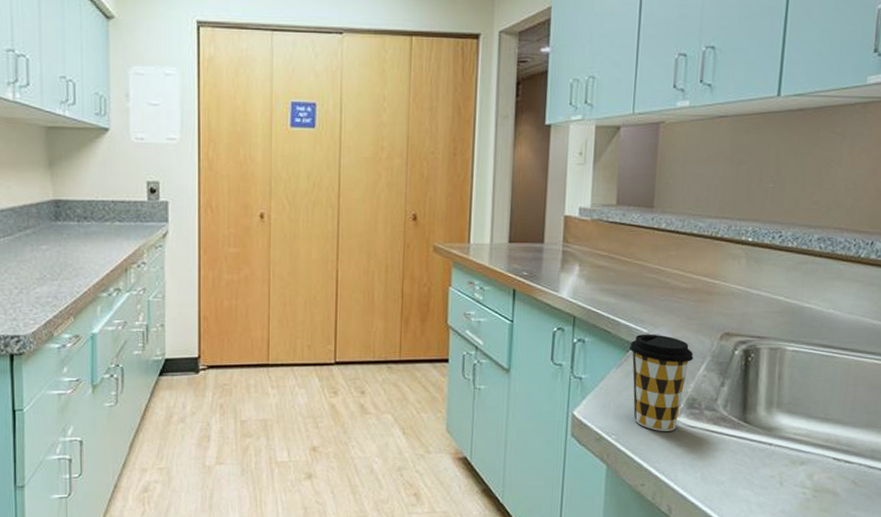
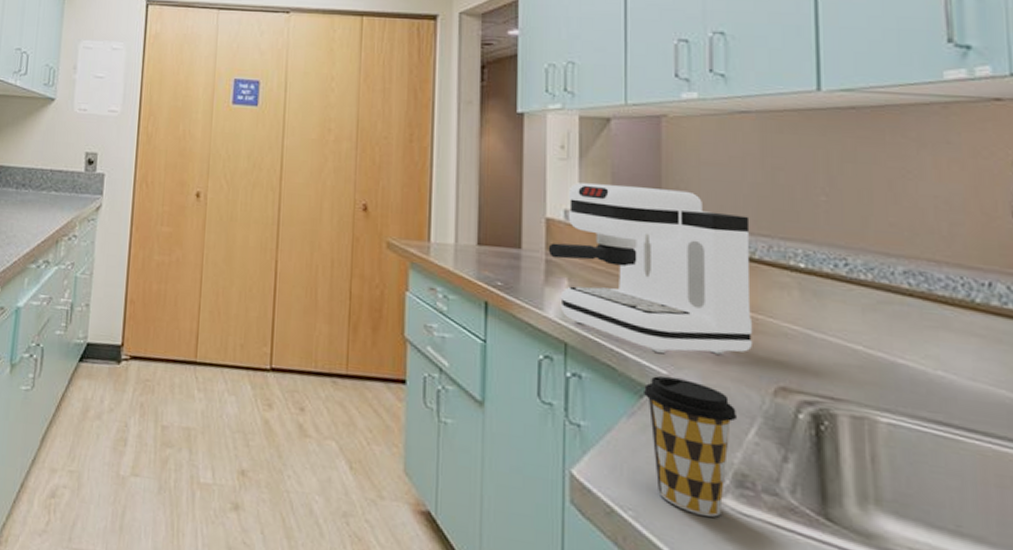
coffee maker: none [564,184,718,317] -> present [548,183,753,355]

